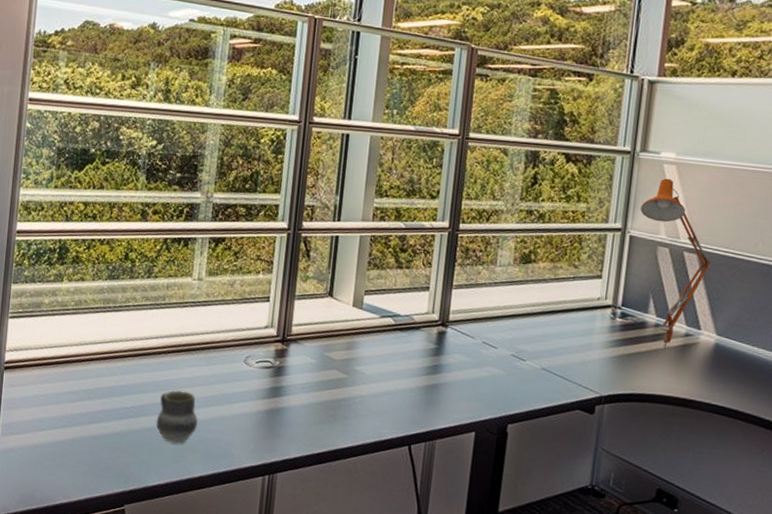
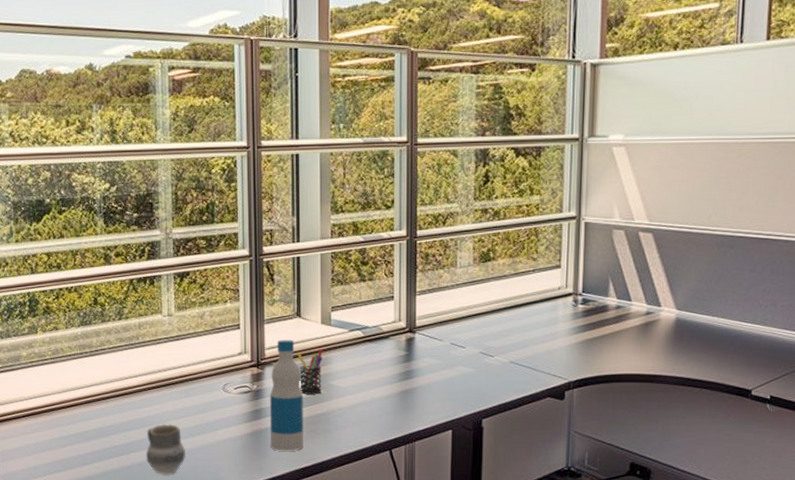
bottle: none [286,318,327,435] -> present [270,340,303,451]
pen holder: none [323,332,351,378] -> present [297,349,322,394]
desk lamp: present [640,178,712,348] -> none [593,161,667,328]

